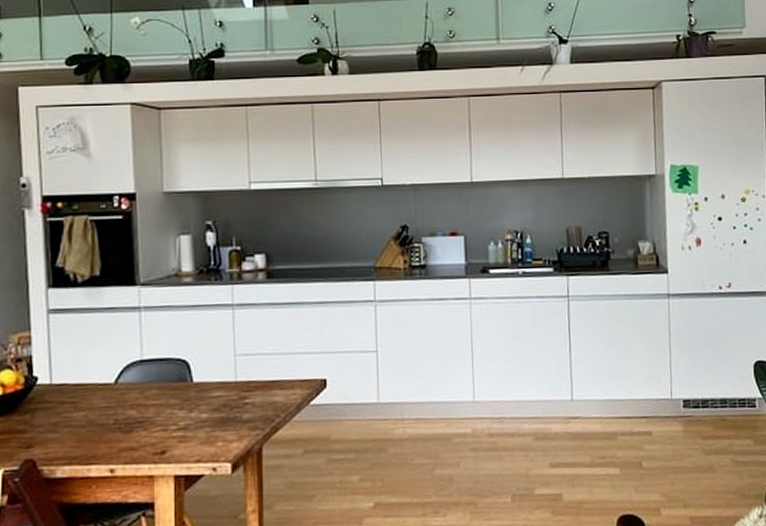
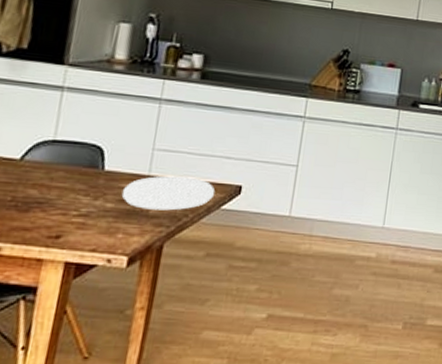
plate: none [213,377,302,415] -> present [121,175,216,211]

